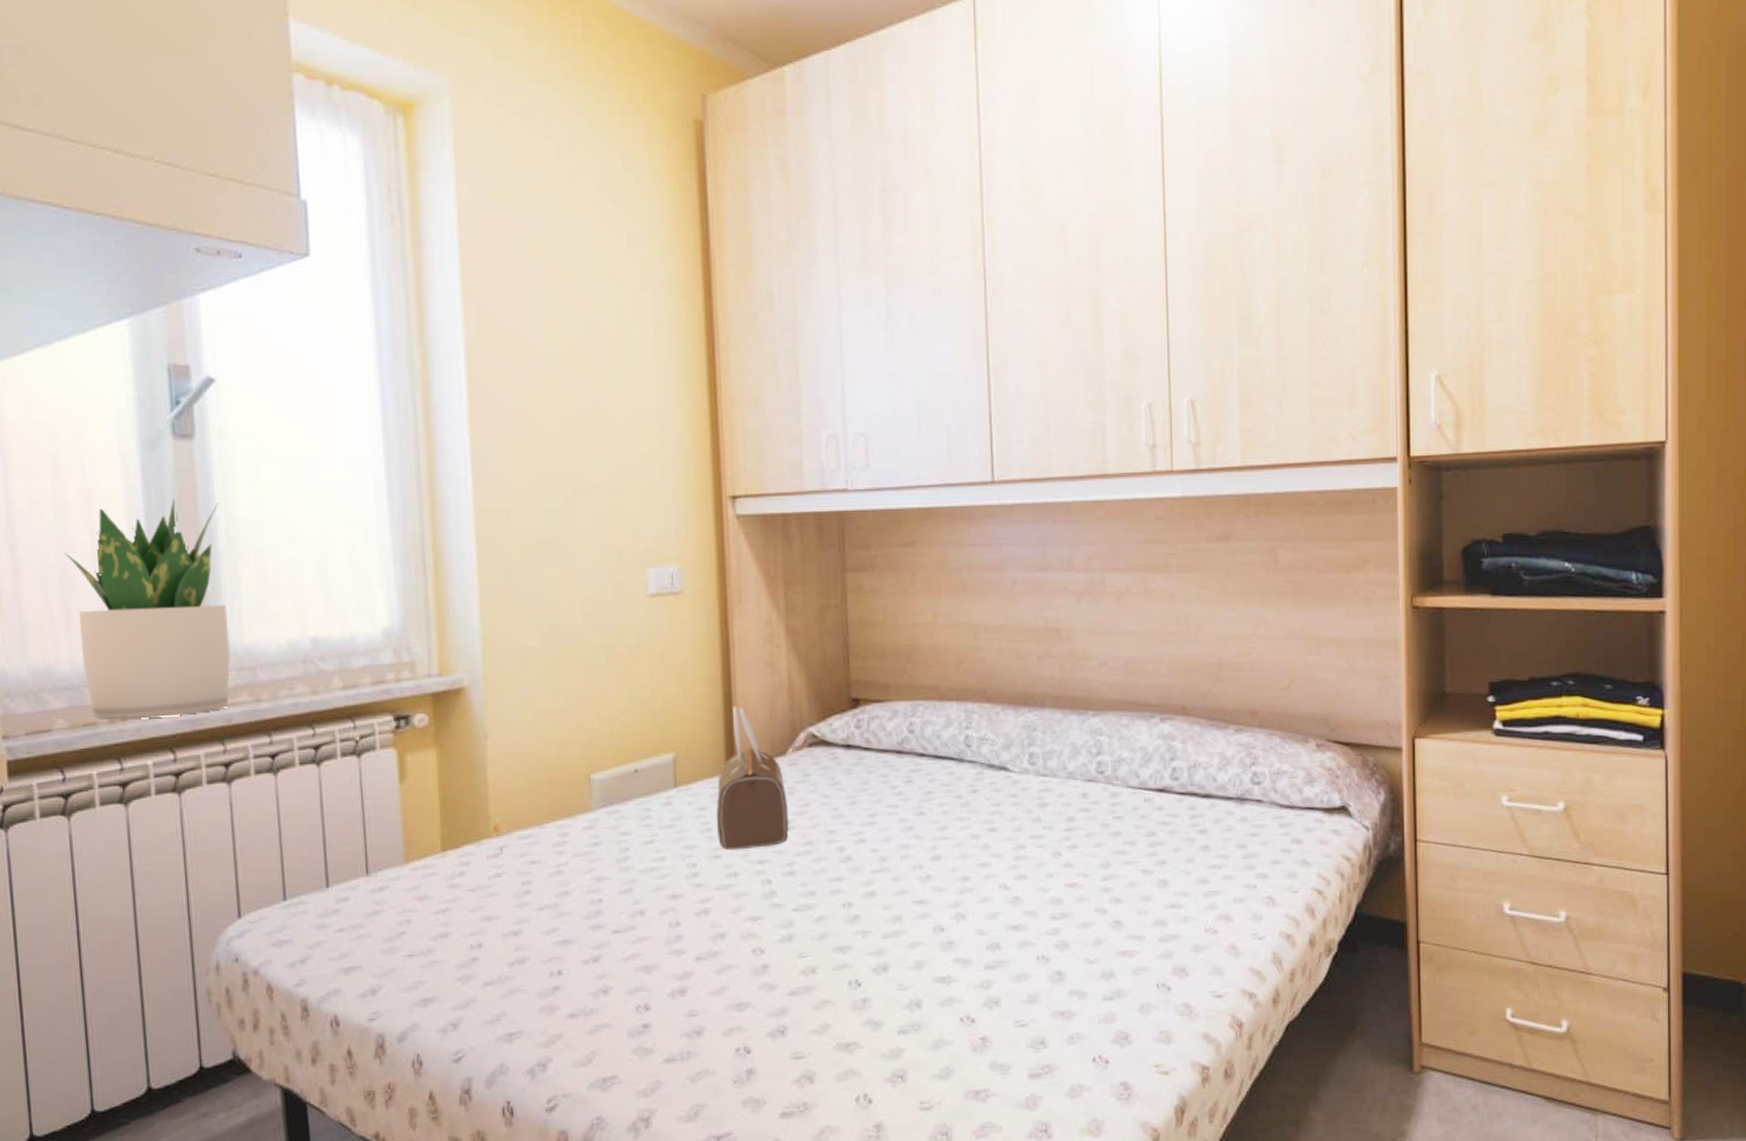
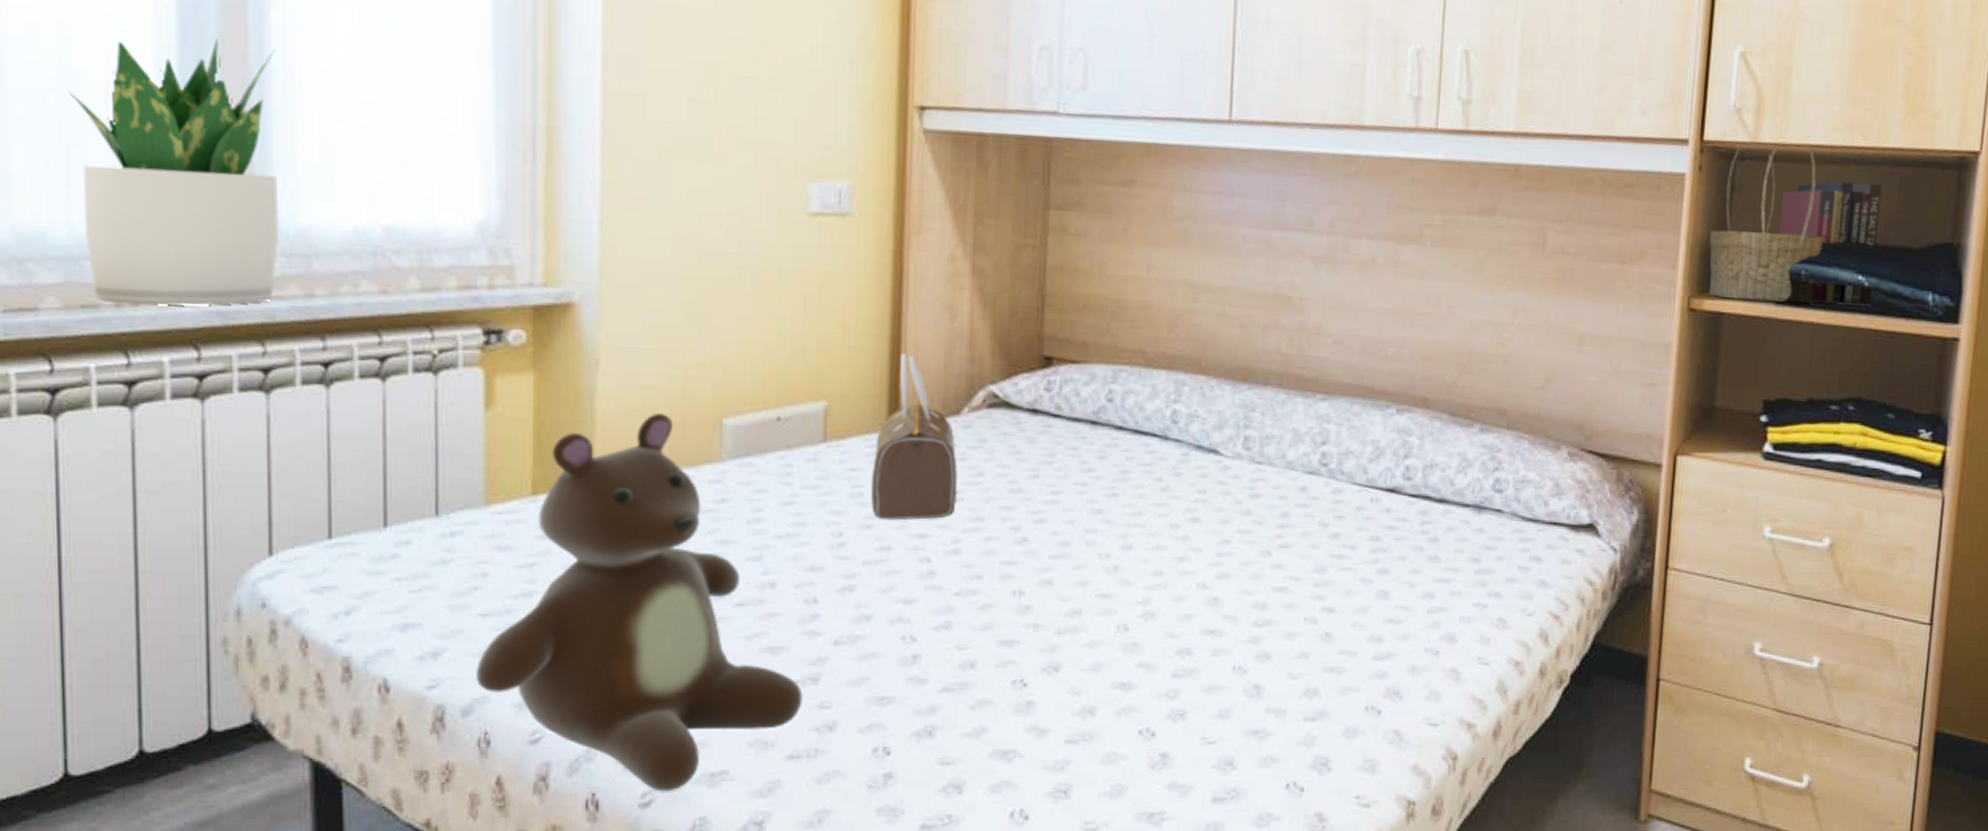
teddy bear: none [407,774,674,1097] -> present [476,413,803,792]
basket: none [1425,453,1529,595] -> present [1709,145,1823,304]
books: none [1488,479,1579,590] -> present [1779,181,1882,305]

